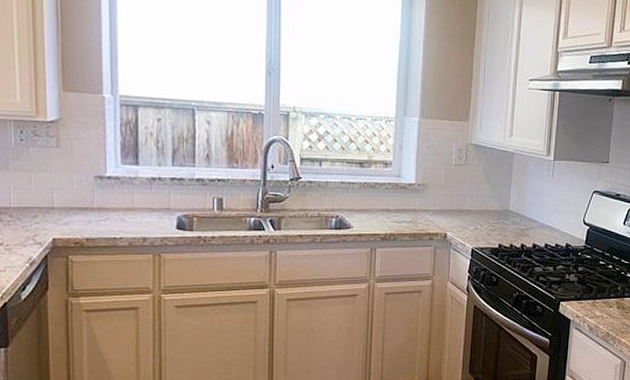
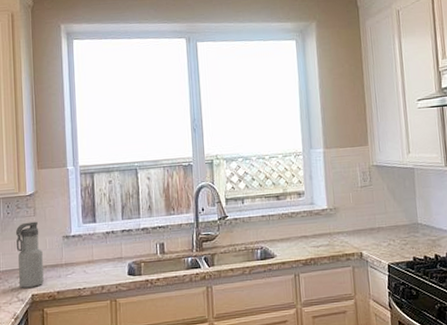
water bottle: none [31,153,69,230] -> present [15,221,44,288]

